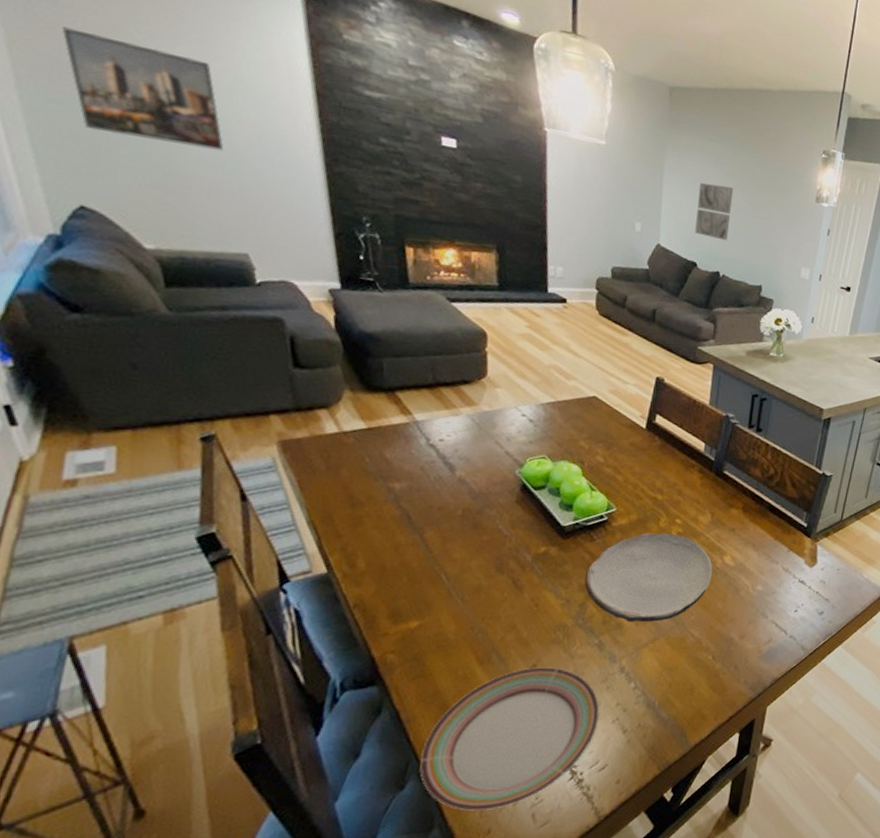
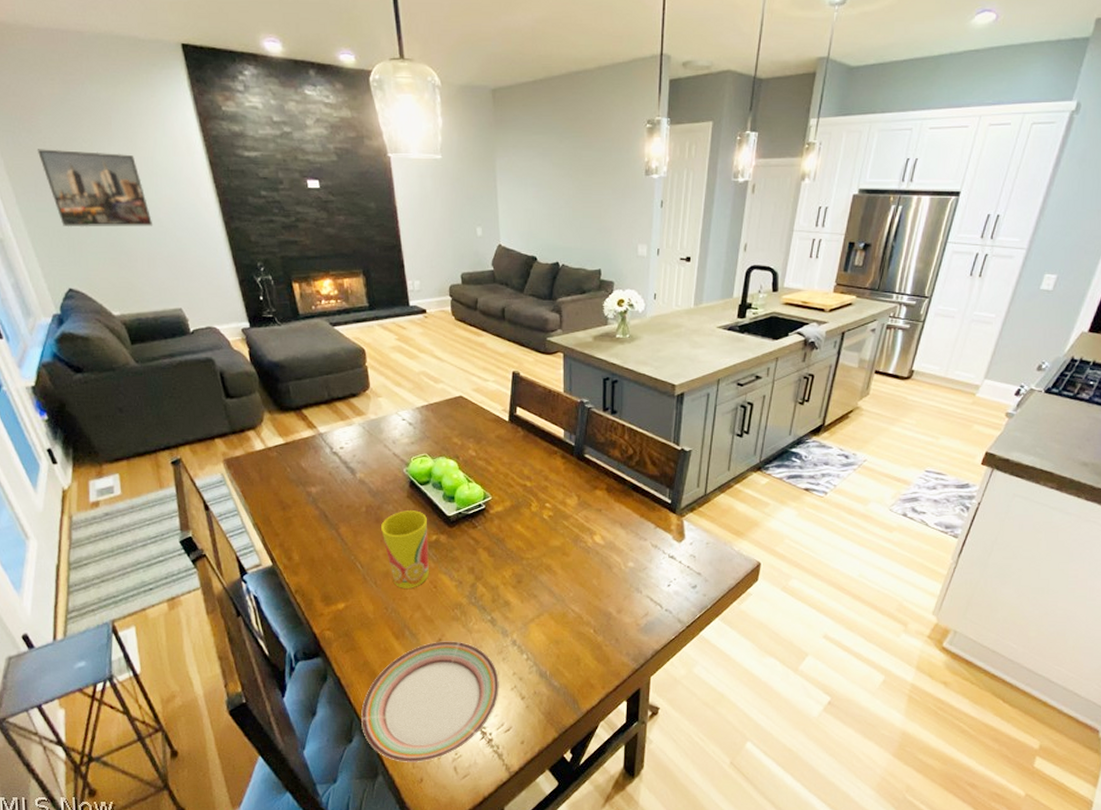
cup: none [477,517,537,606] -> present [380,511,429,588]
plate: present [585,532,713,623] -> none [473,517,584,600]
wall art: present [695,183,734,241] -> none [530,177,563,231]

